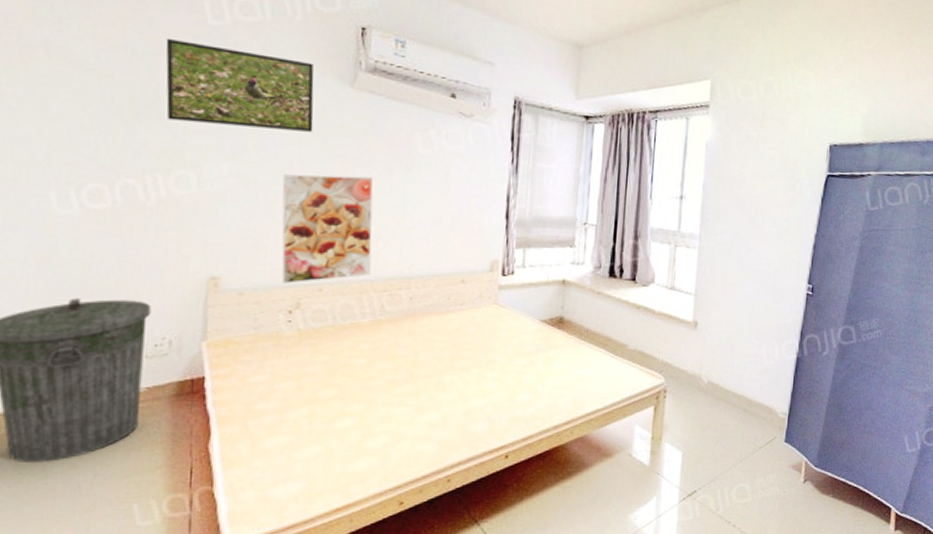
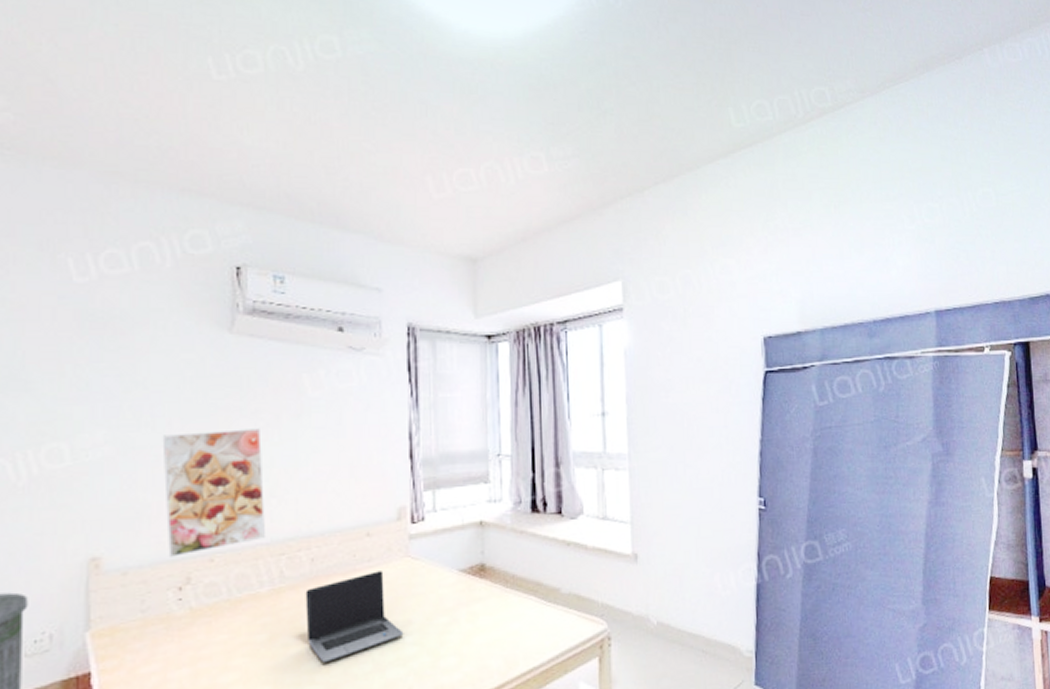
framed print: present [165,39,314,132] -> none [30,303,192,389]
laptop computer: none [401,314,487,388] -> present [305,571,404,662]

